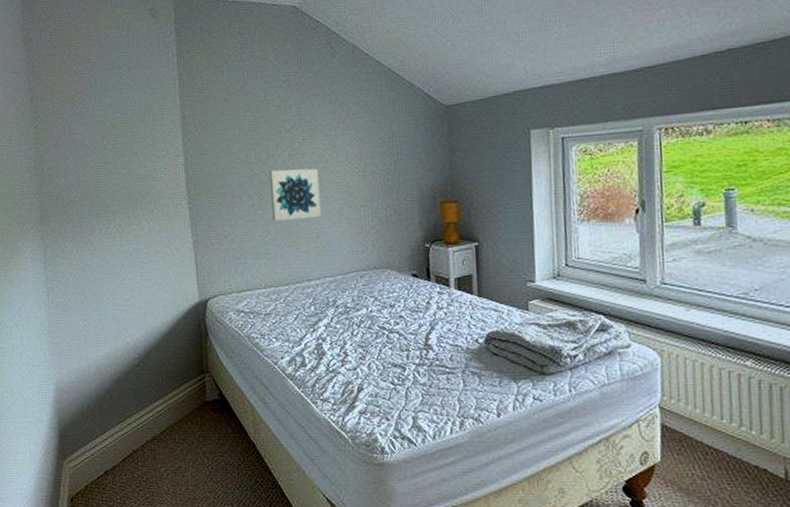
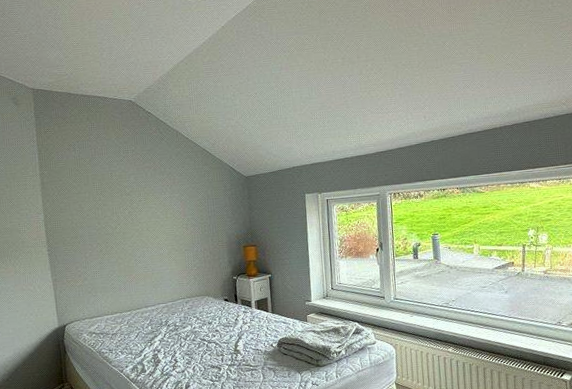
wall art: present [269,168,321,221] -> none [113,222,155,263]

